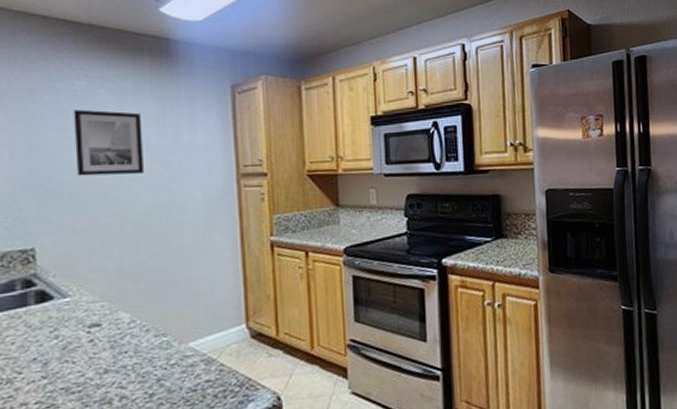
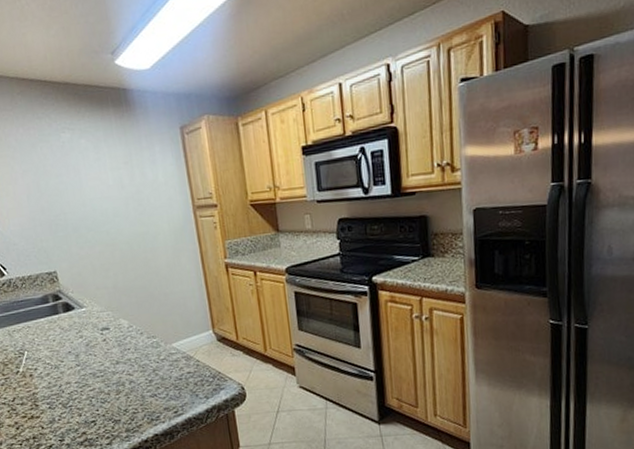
wall art: present [73,109,145,177] -> none [64,157,123,214]

